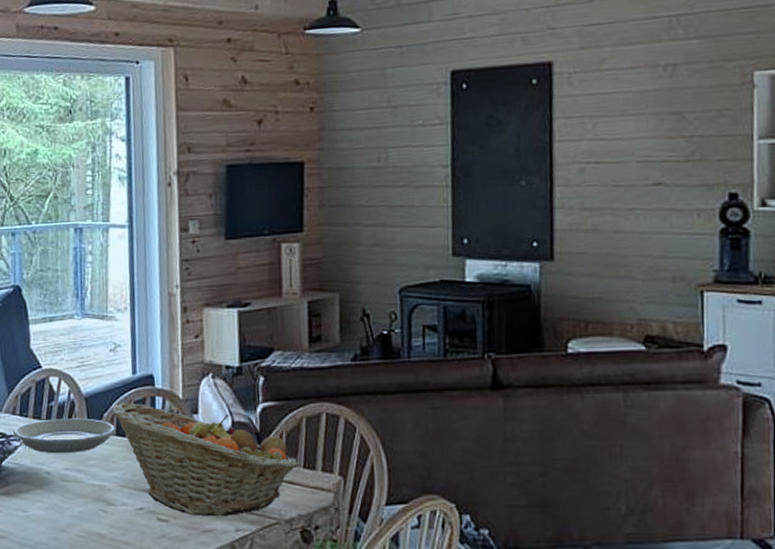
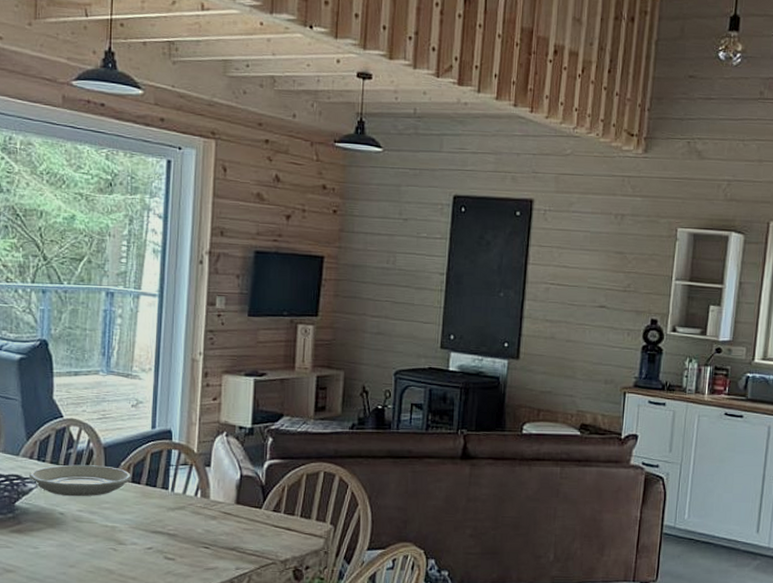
fruit basket: present [111,402,298,517] -> none [129,453,296,557]

